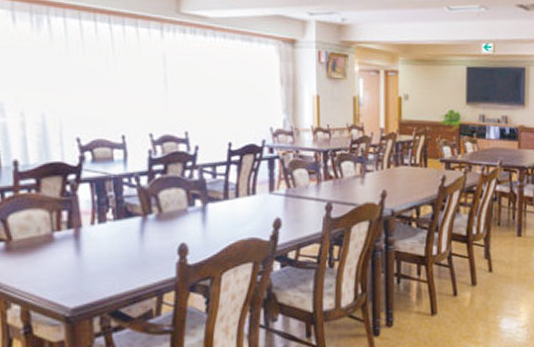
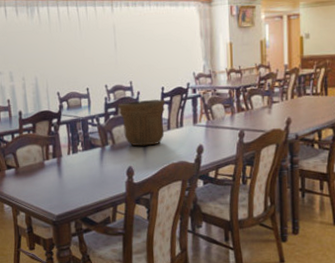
flower pot: none [166,158,233,217] -> present [117,99,165,146]

